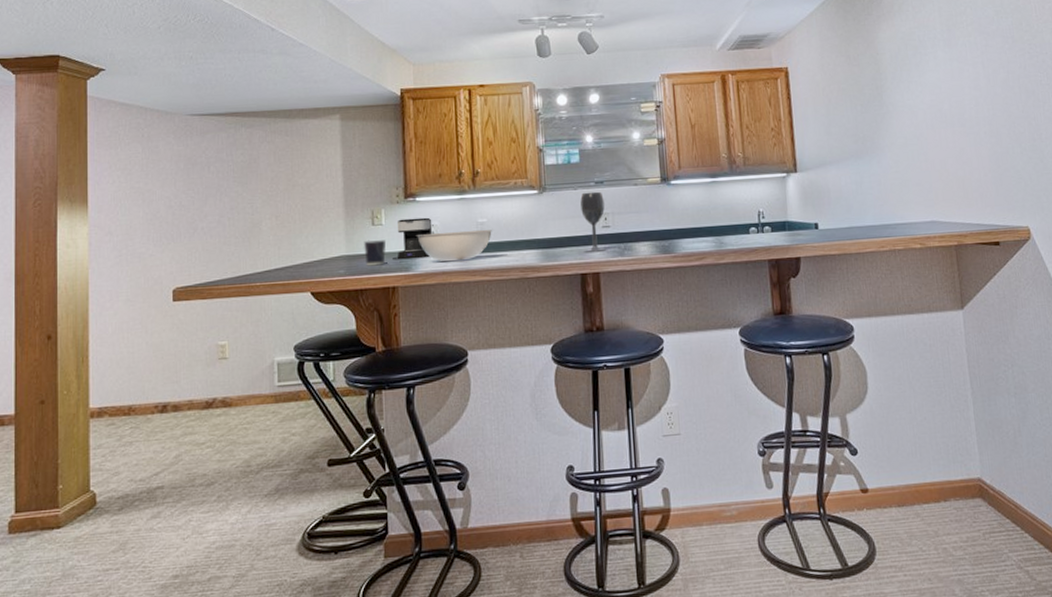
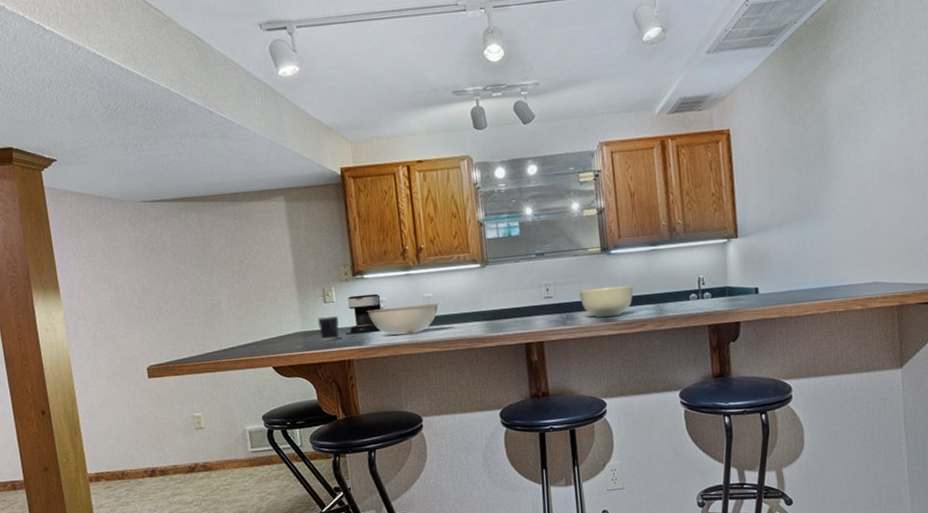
wine glass: present [580,191,607,252] -> none [522,263,550,323]
bowl: none [638,216,693,250] -> present [579,285,634,318]

